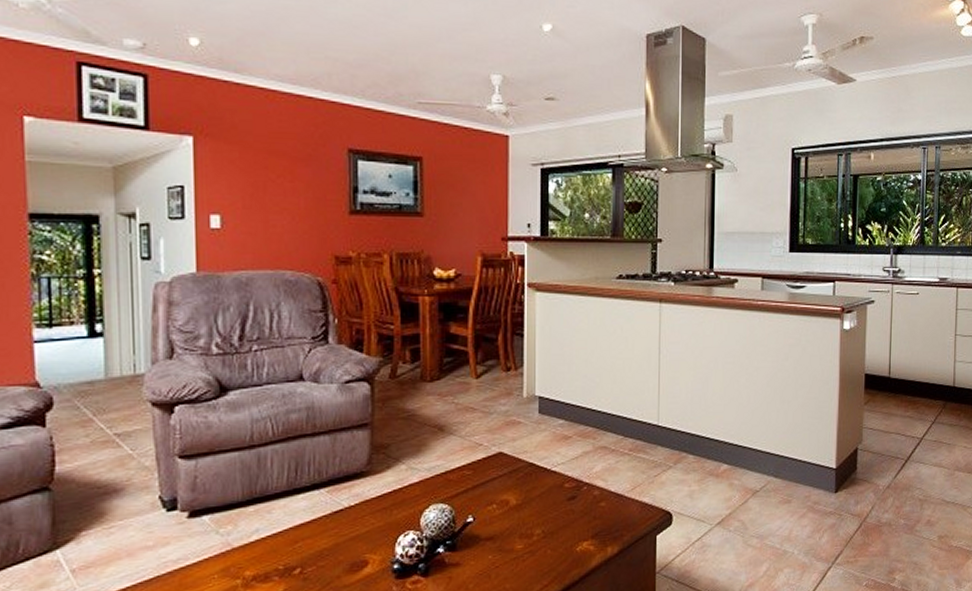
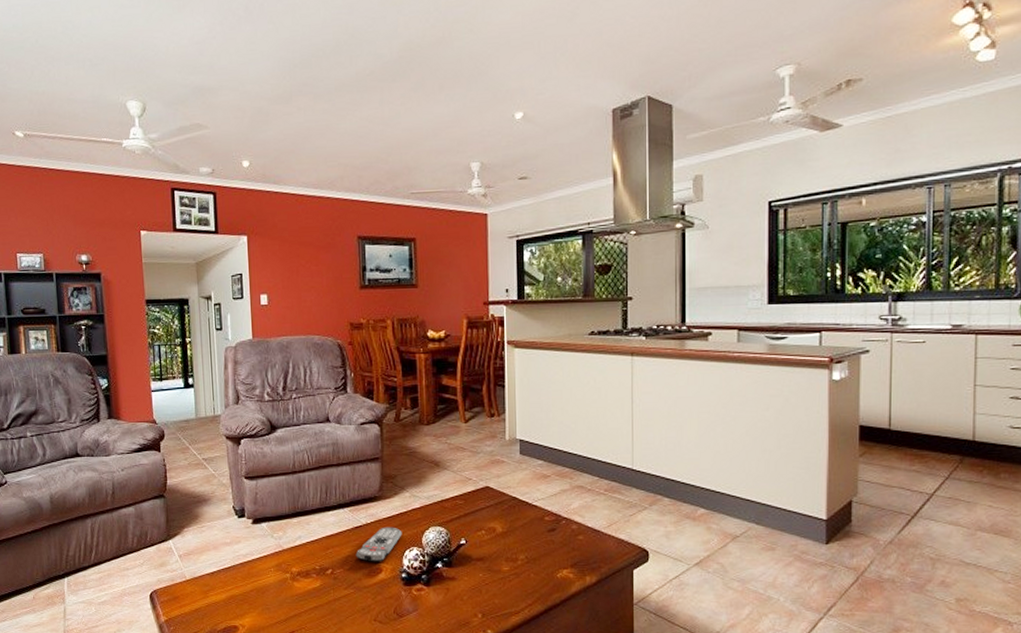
remote control: none [333,508,395,554] -> present [355,527,402,562]

